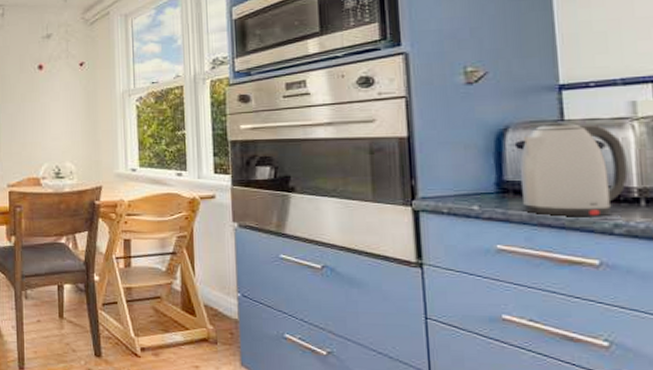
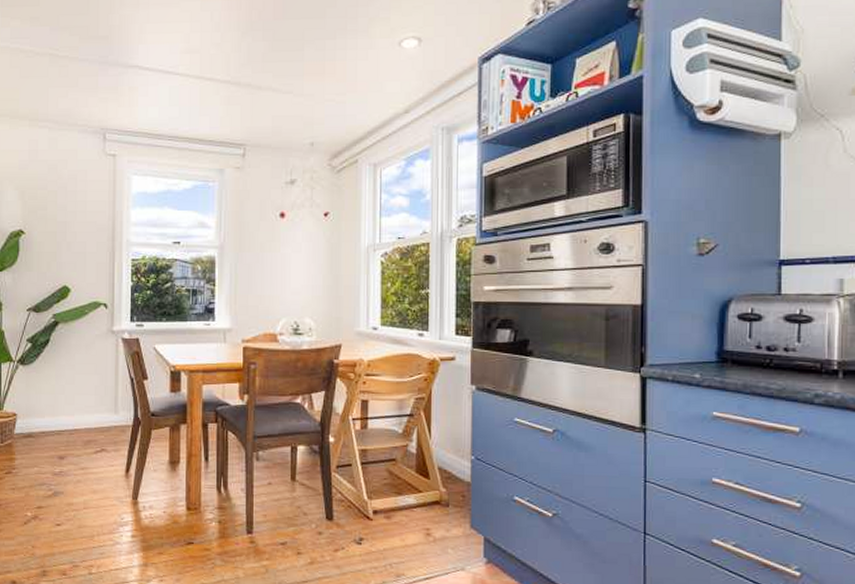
kettle: present [519,122,628,217] -> none [738,296,831,388]

